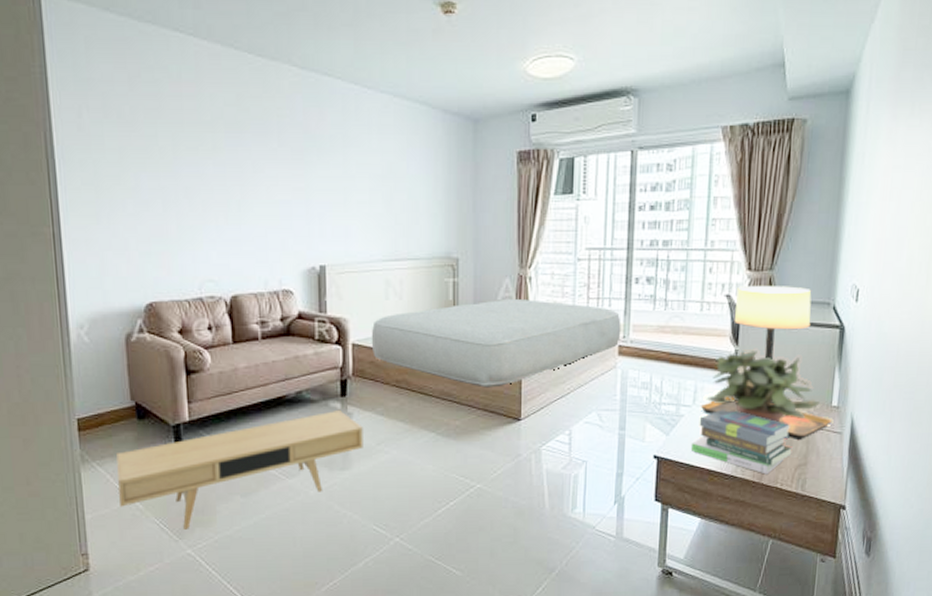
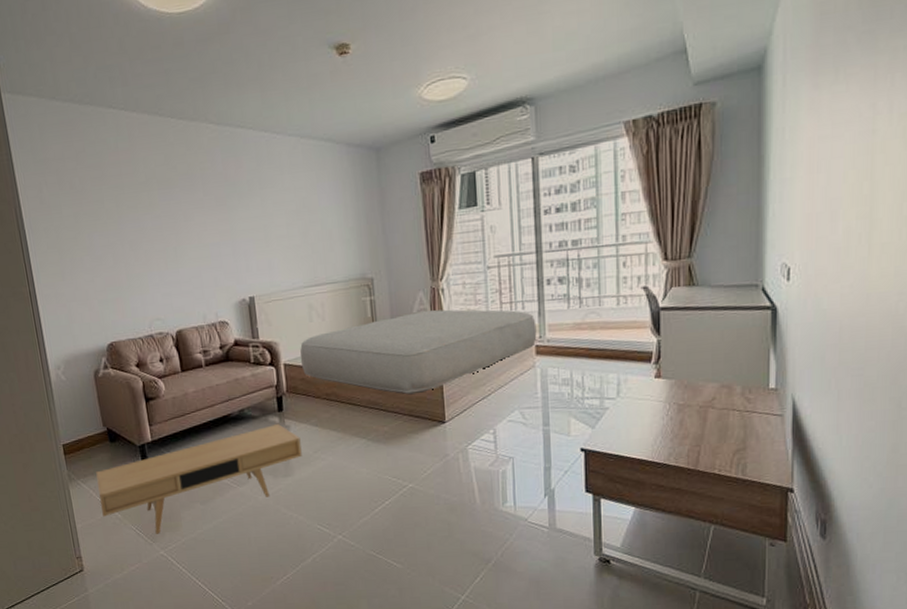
books: present [690,408,793,475] -> none [618,399,729,461]
decorative tray: present [700,397,832,439] -> none [625,387,771,425]
potted plant: present [706,351,820,423] -> none [630,339,755,409]
table lamp: present [734,286,812,403] -> none [653,271,738,390]

